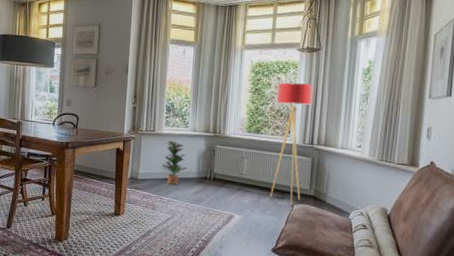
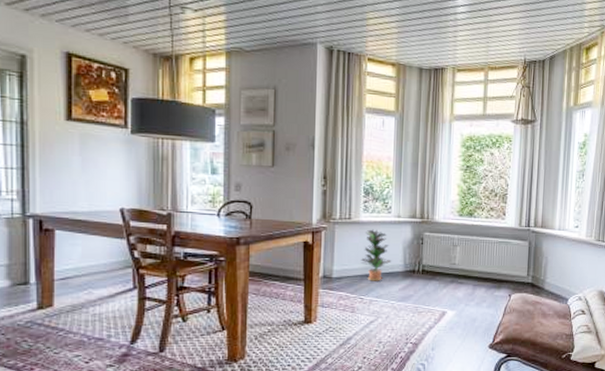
floor lamp: present [270,82,314,206] -> none [486,158,530,296]

